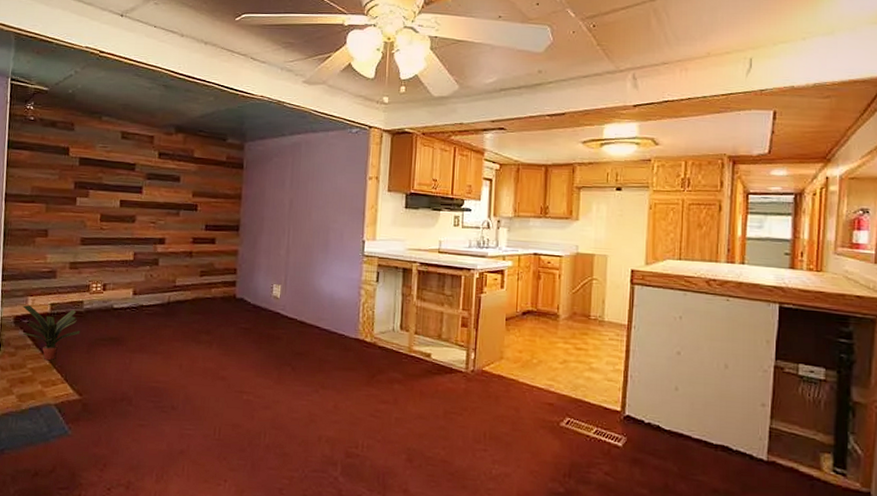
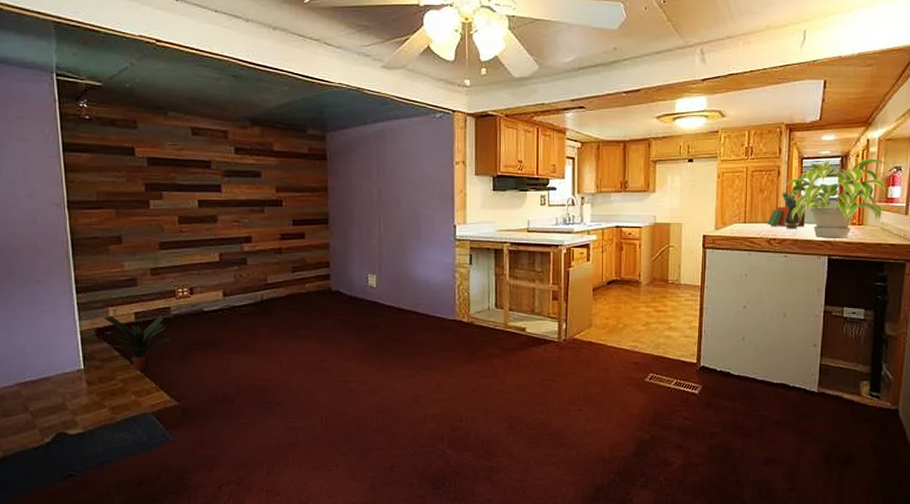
books: none [706,244,752,269] -> present [767,206,806,227]
vase: none [723,228,750,271] -> present [781,191,804,229]
plant: none [727,198,852,285] -> present [785,158,888,238]

